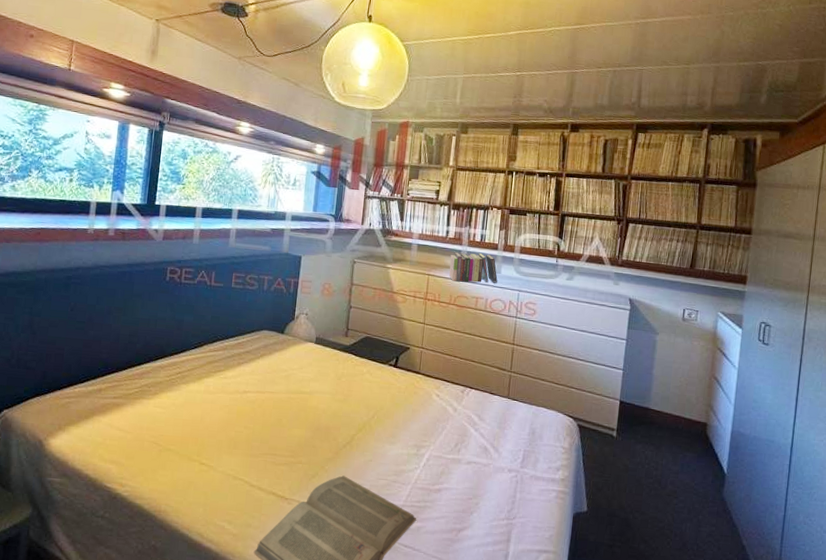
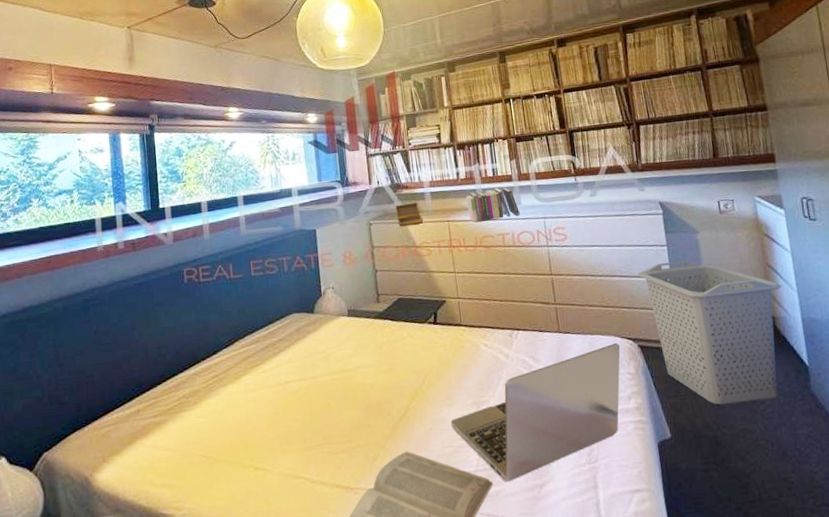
jewelry box: none [381,249,405,272] -> present [395,203,423,227]
laptop: none [389,417,560,521] -> present [450,342,620,482]
laundry basket: none [593,355,721,496] -> present [637,260,781,406]

